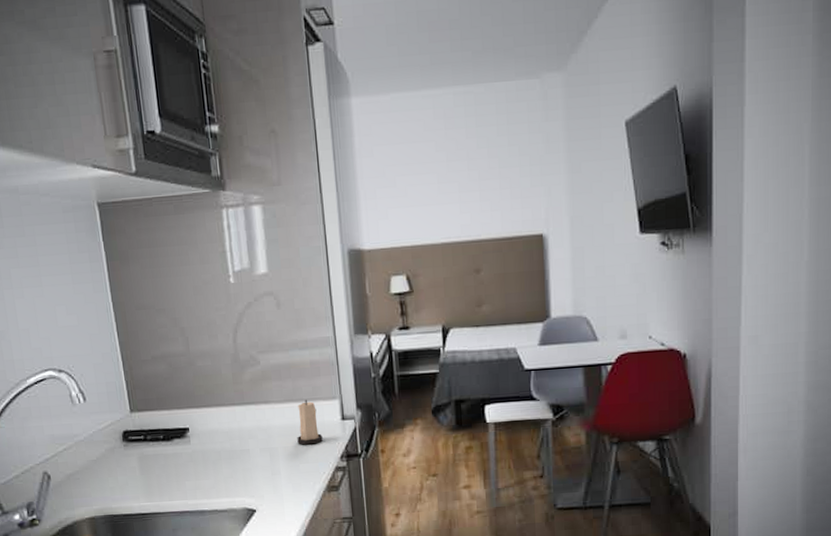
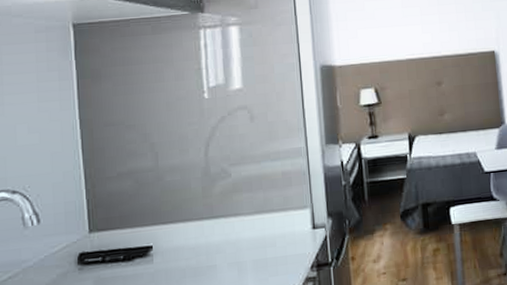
candle: present [297,399,323,445] -> none [267,210,293,257]

